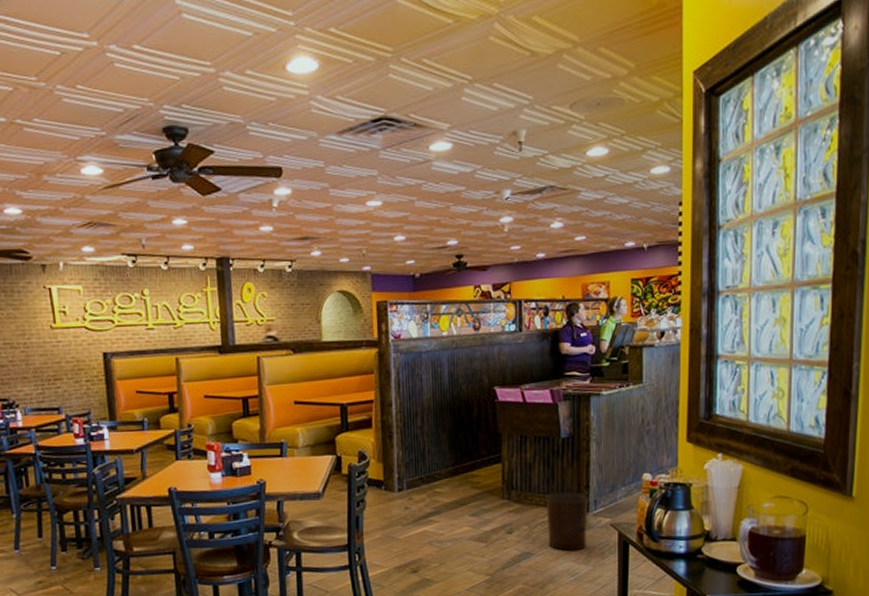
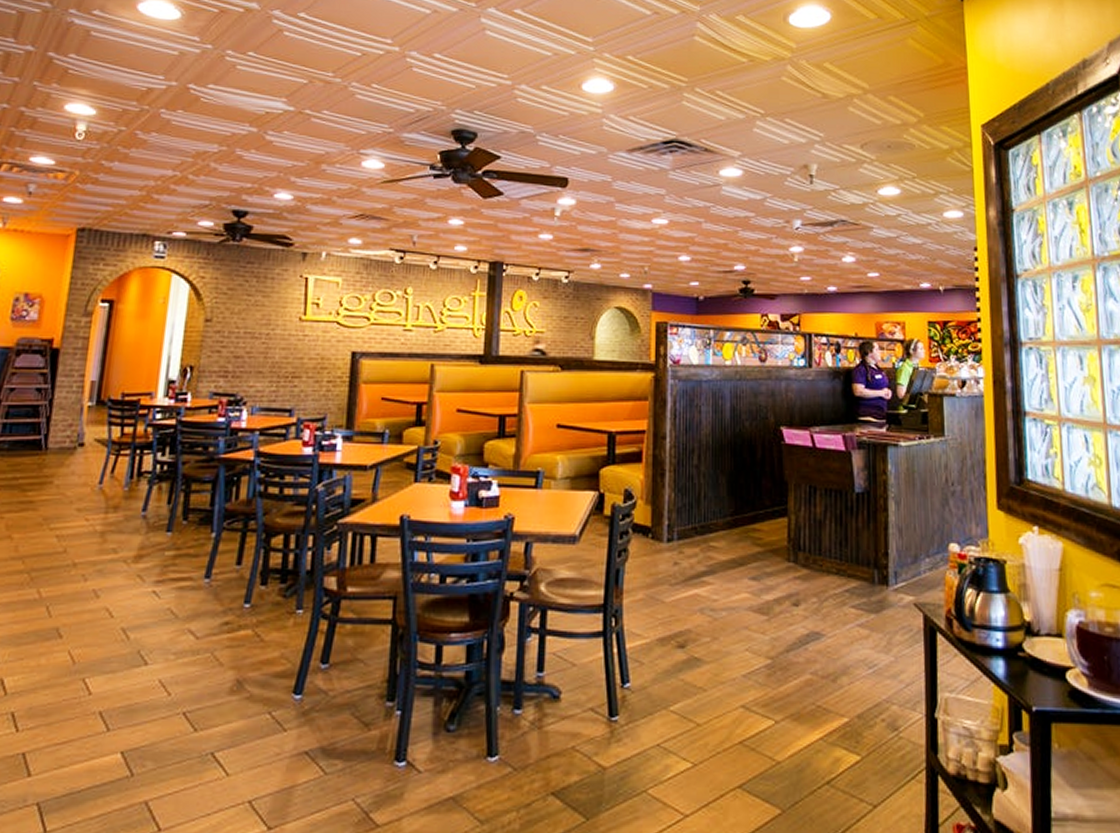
waste bin: present [546,491,590,552] -> none [838,558,889,635]

